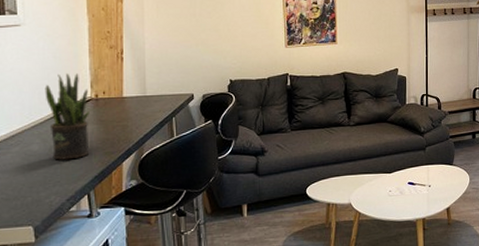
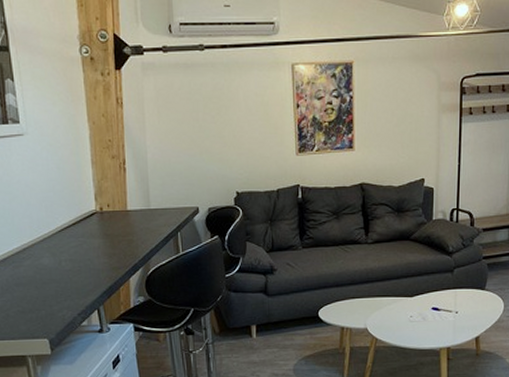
potted plant: present [45,73,90,160] -> none [51,185,98,275]

